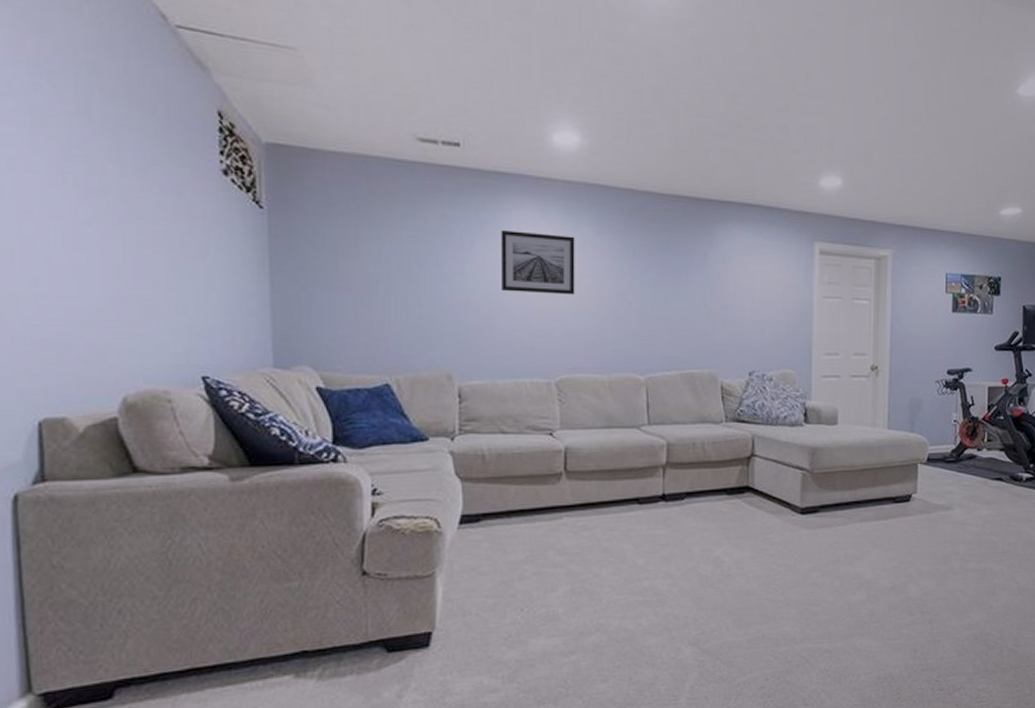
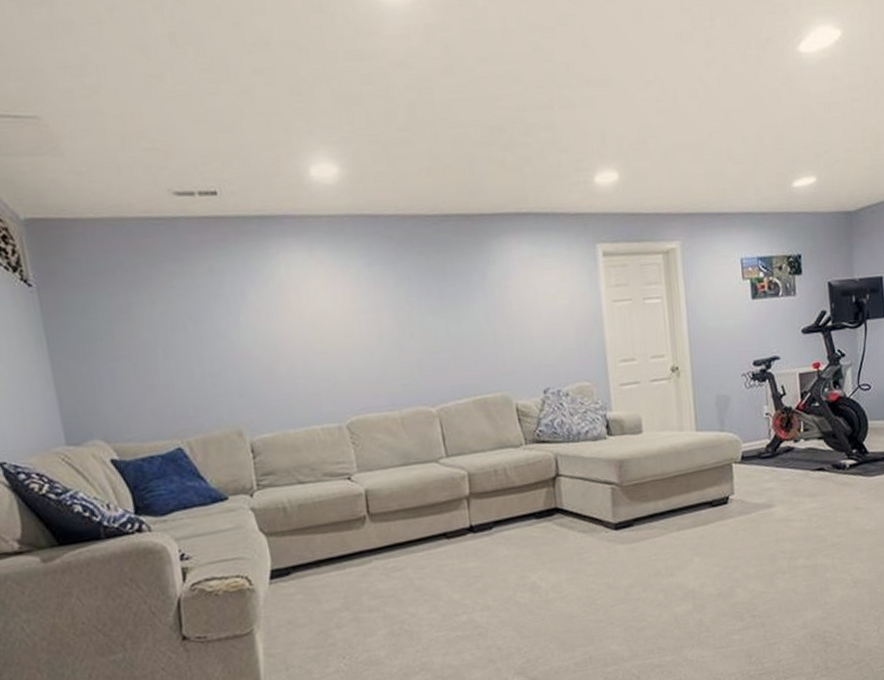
wall art: present [501,230,575,295] -> none [271,272,355,339]

